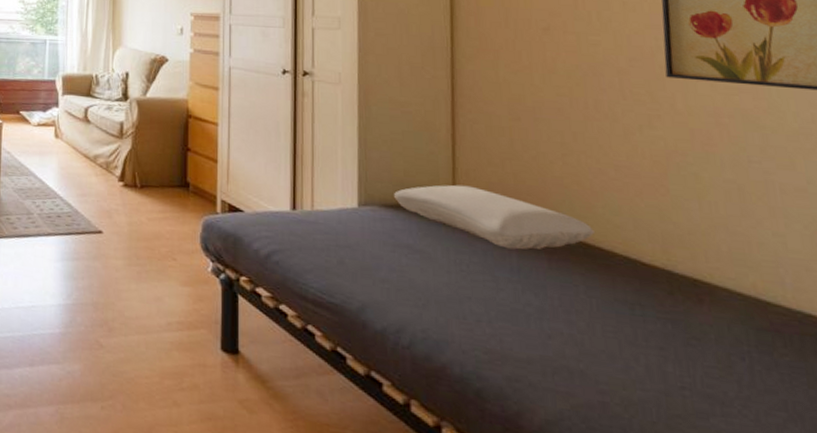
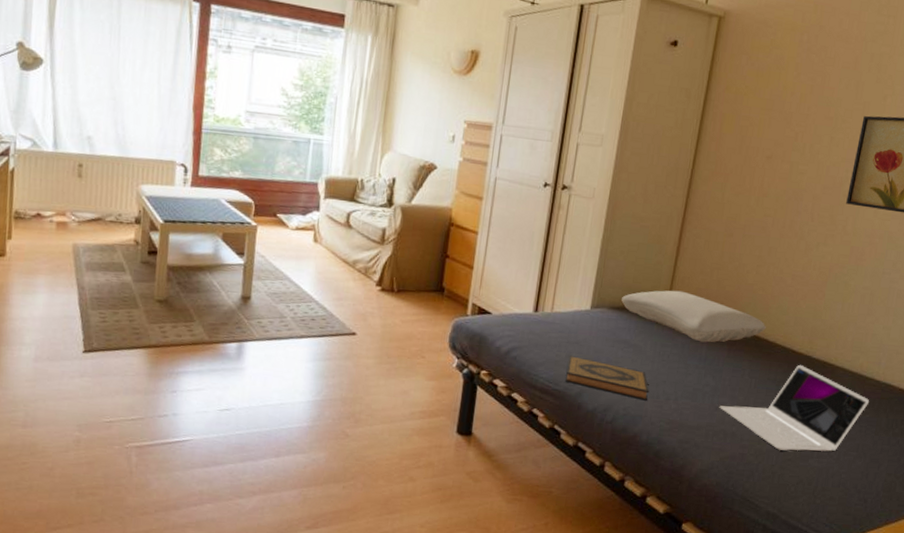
hardback book: none [341,262,452,322] -> present [565,356,650,401]
laptop: none [552,281,784,409] -> present [719,364,870,452]

